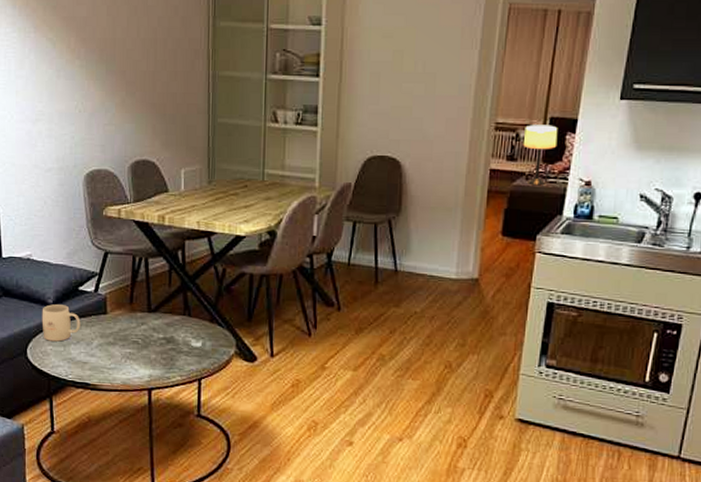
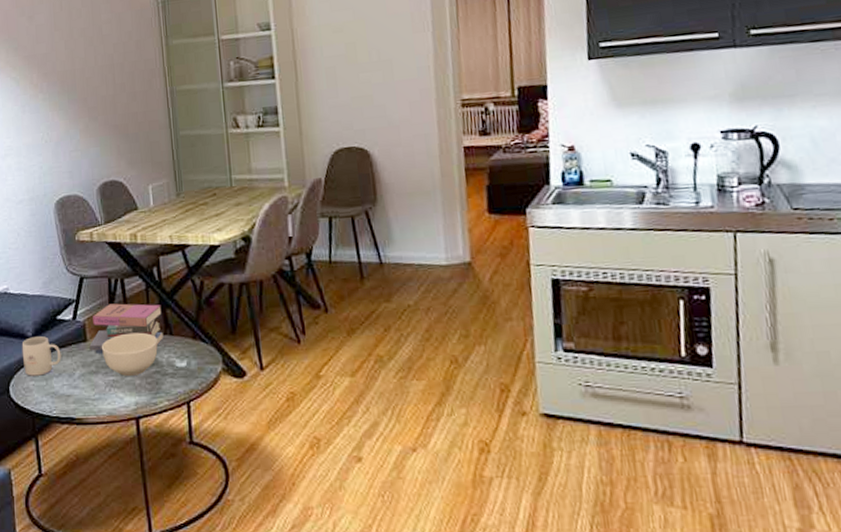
books: none [109,281,183,327] -> present [89,303,164,354]
bowl: none [120,310,177,351] -> present [101,332,158,377]
table lamp: present [523,124,558,186] -> none [493,94,531,158]

